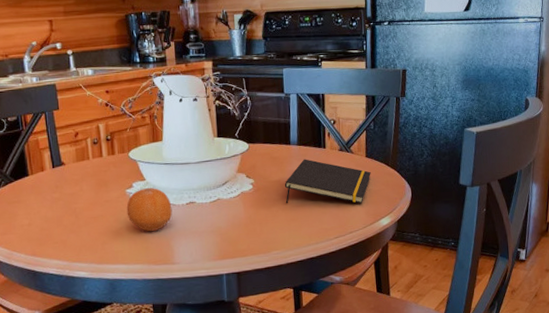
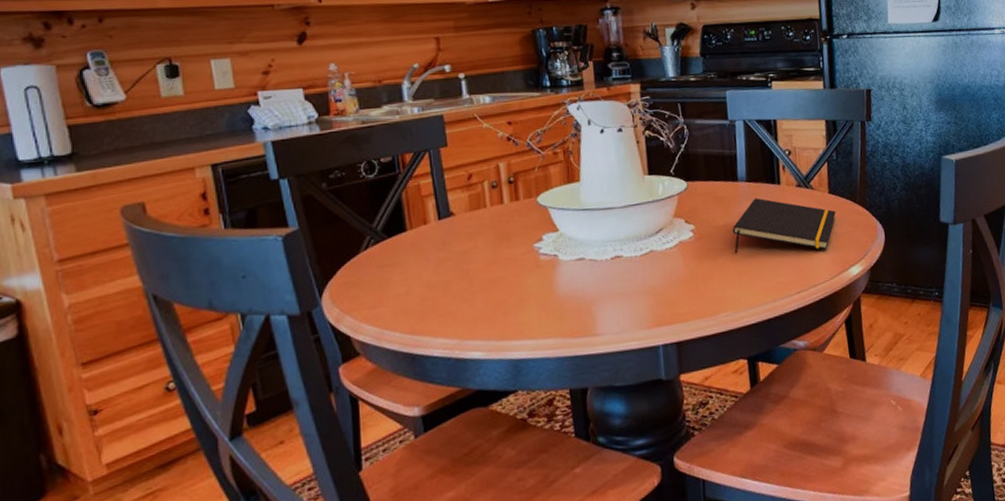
fruit: present [126,188,173,232] -> none [534,240,594,296]

